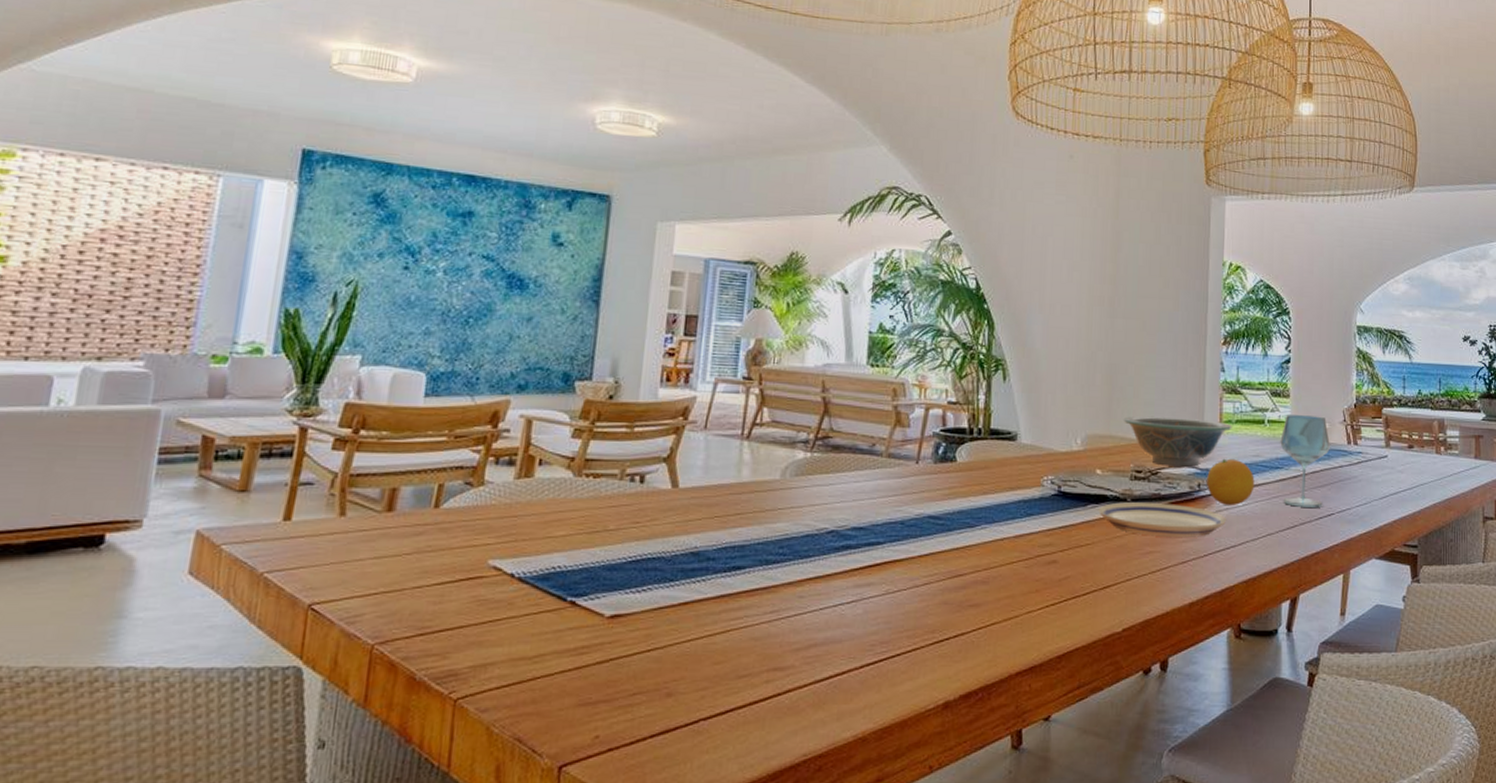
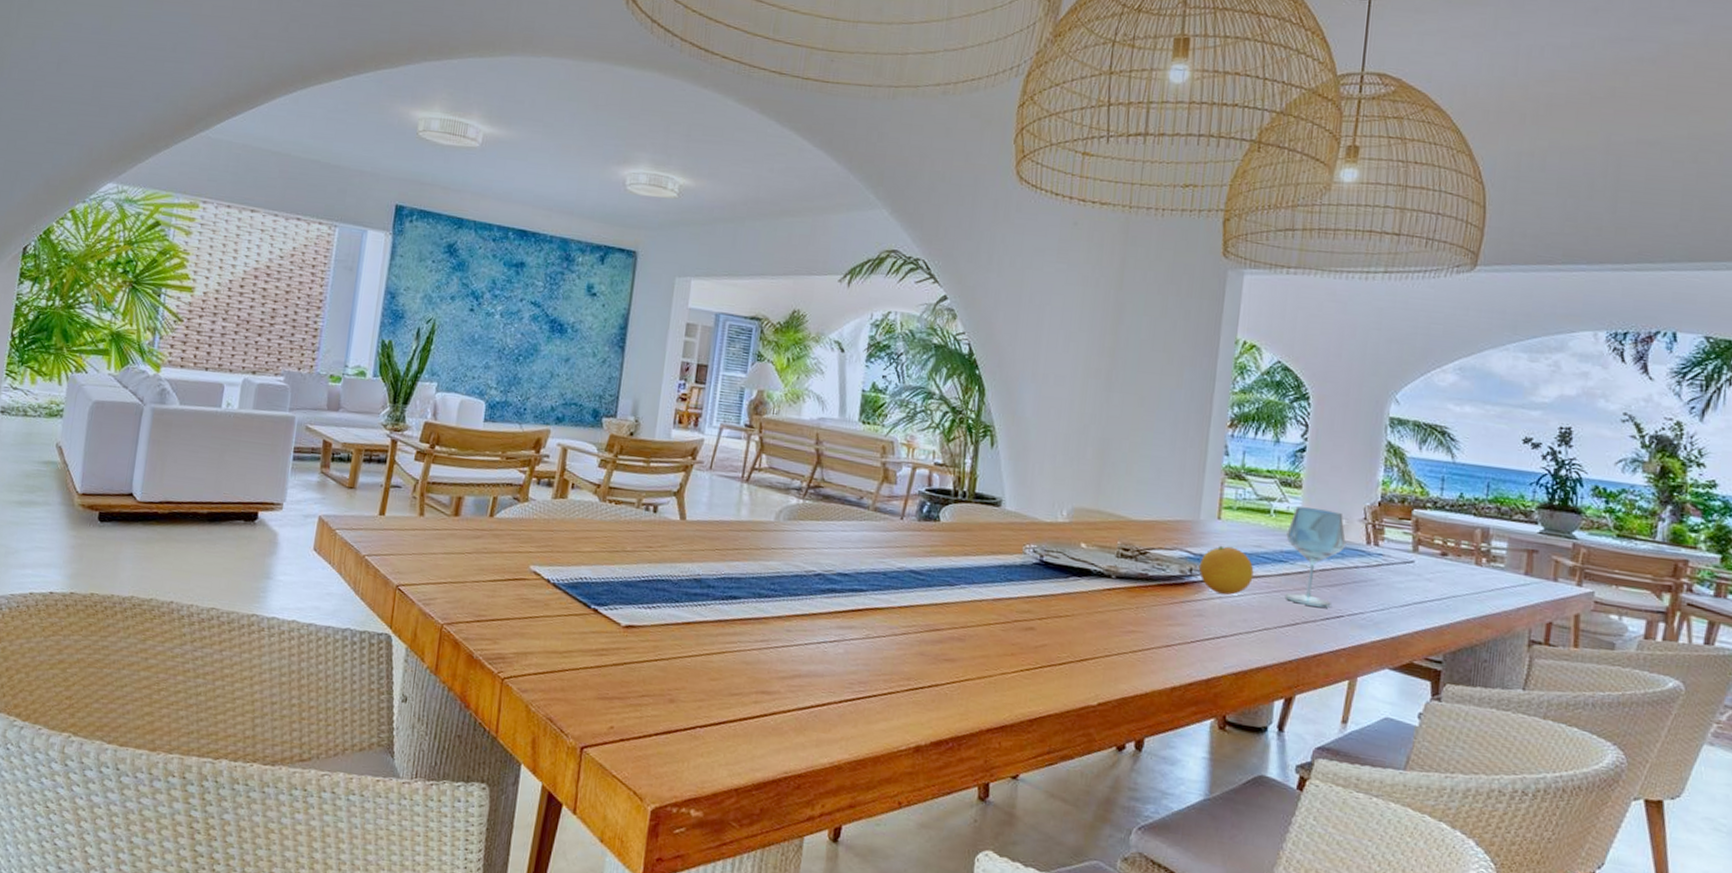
plate: present [1098,502,1227,538] -> none [1080,578,1220,623]
decorative bowl: present [1123,416,1232,467] -> none [1112,493,1233,551]

